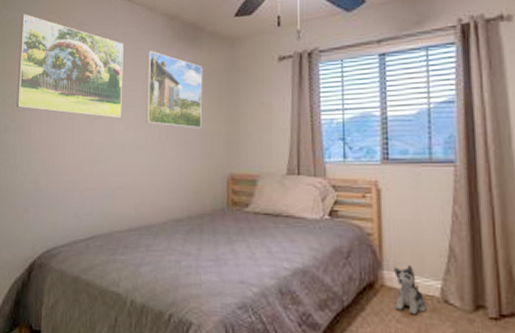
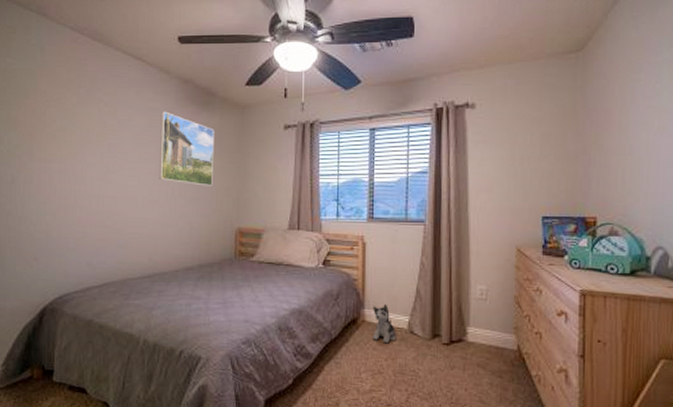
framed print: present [16,13,123,119] -> none [24,64,137,175]

